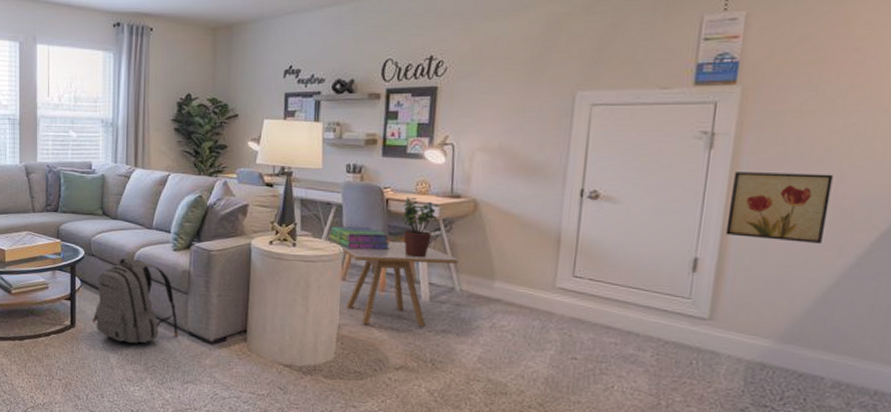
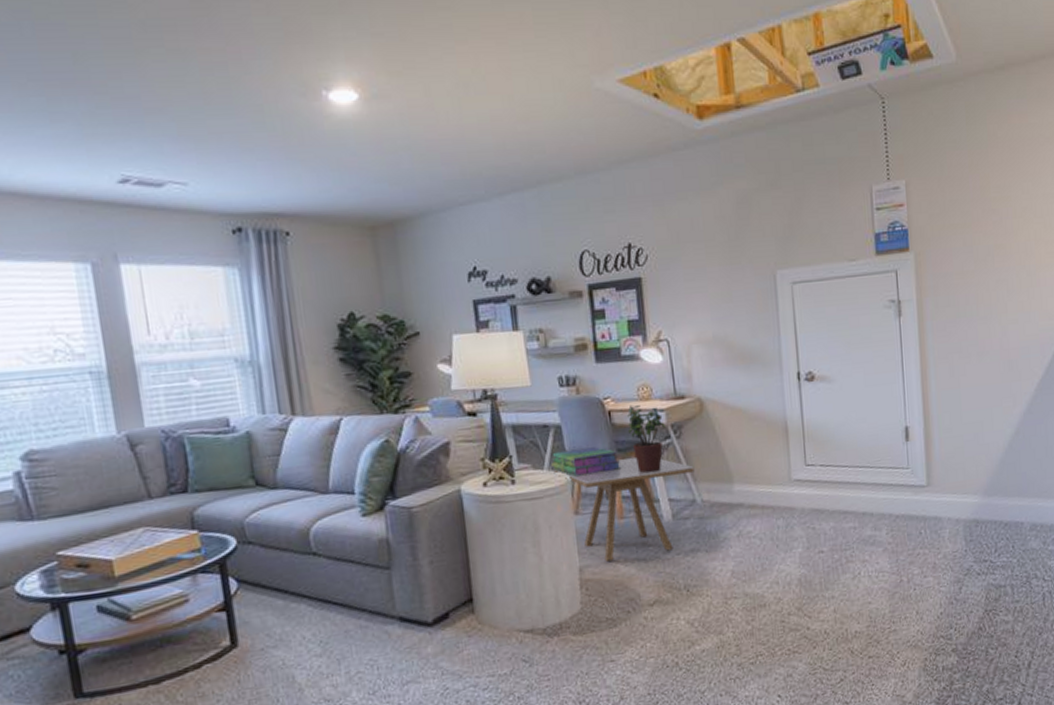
backpack: present [92,256,178,343] -> none [261,534,386,652]
wall art: present [725,172,833,245] -> none [923,329,1000,400]

